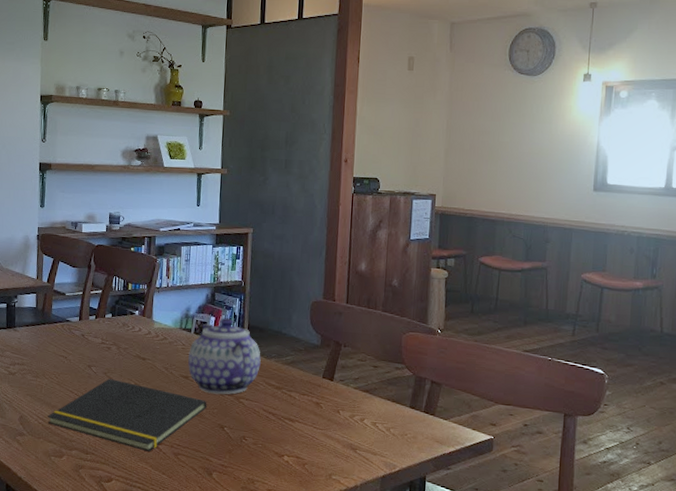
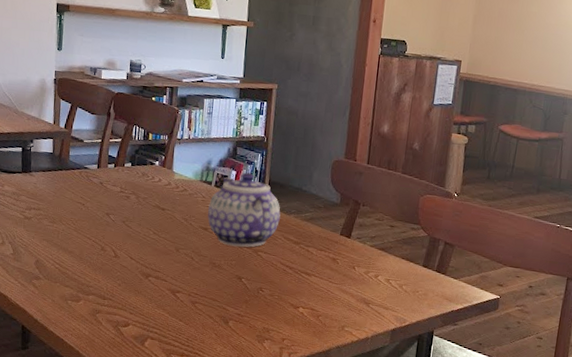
notepad: present [47,379,207,452] -> none [64,227,226,300]

